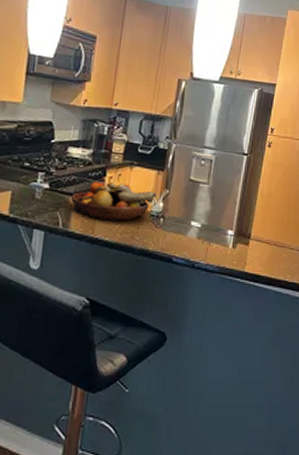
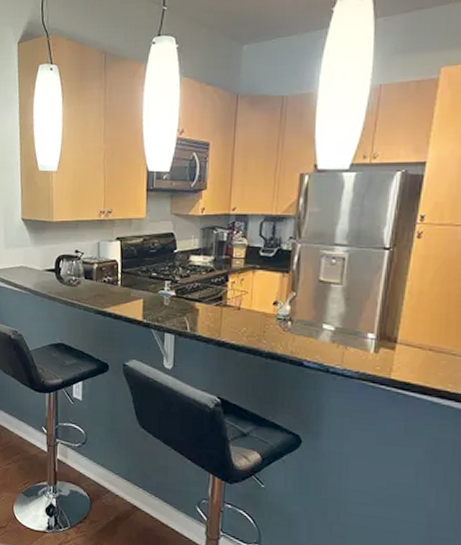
fruit bowl: present [70,181,157,222] -> none [195,287,283,325]

